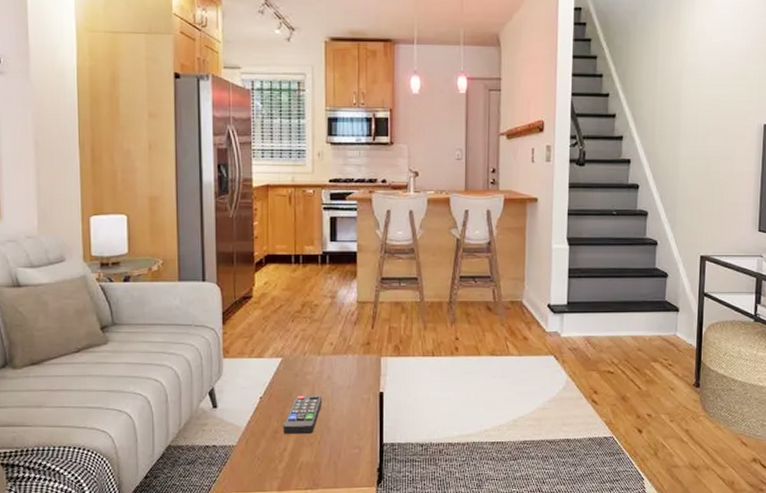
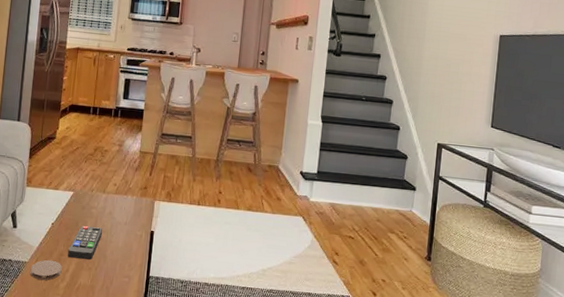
coaster: none [240,439,278,465] -> present [30,259,62,281]

